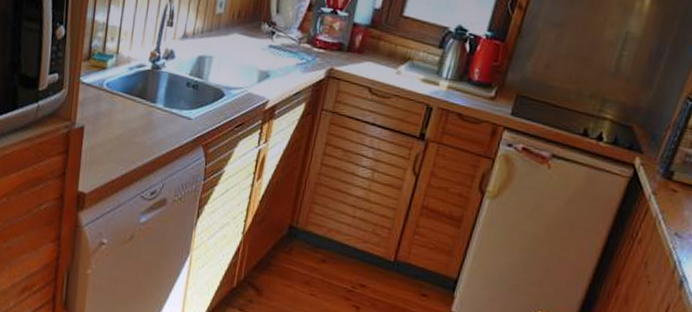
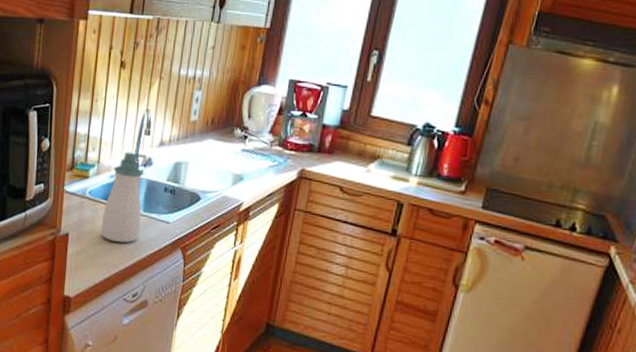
soap bottle: none [118,43,169,139] -> present [100,151,147,243]

